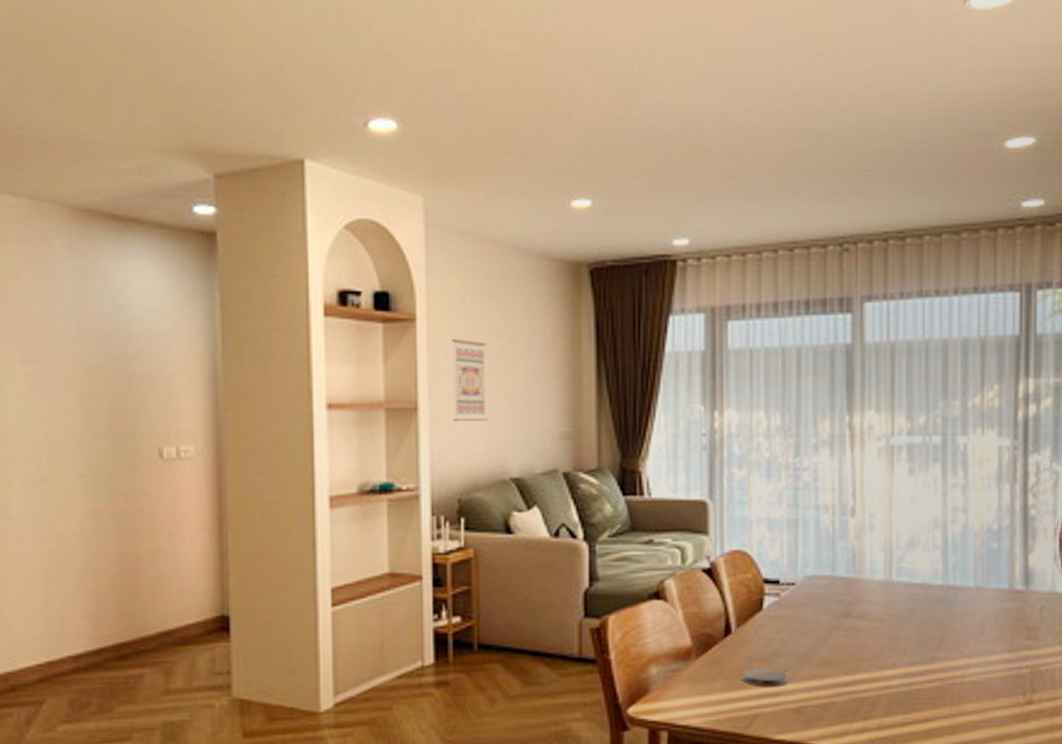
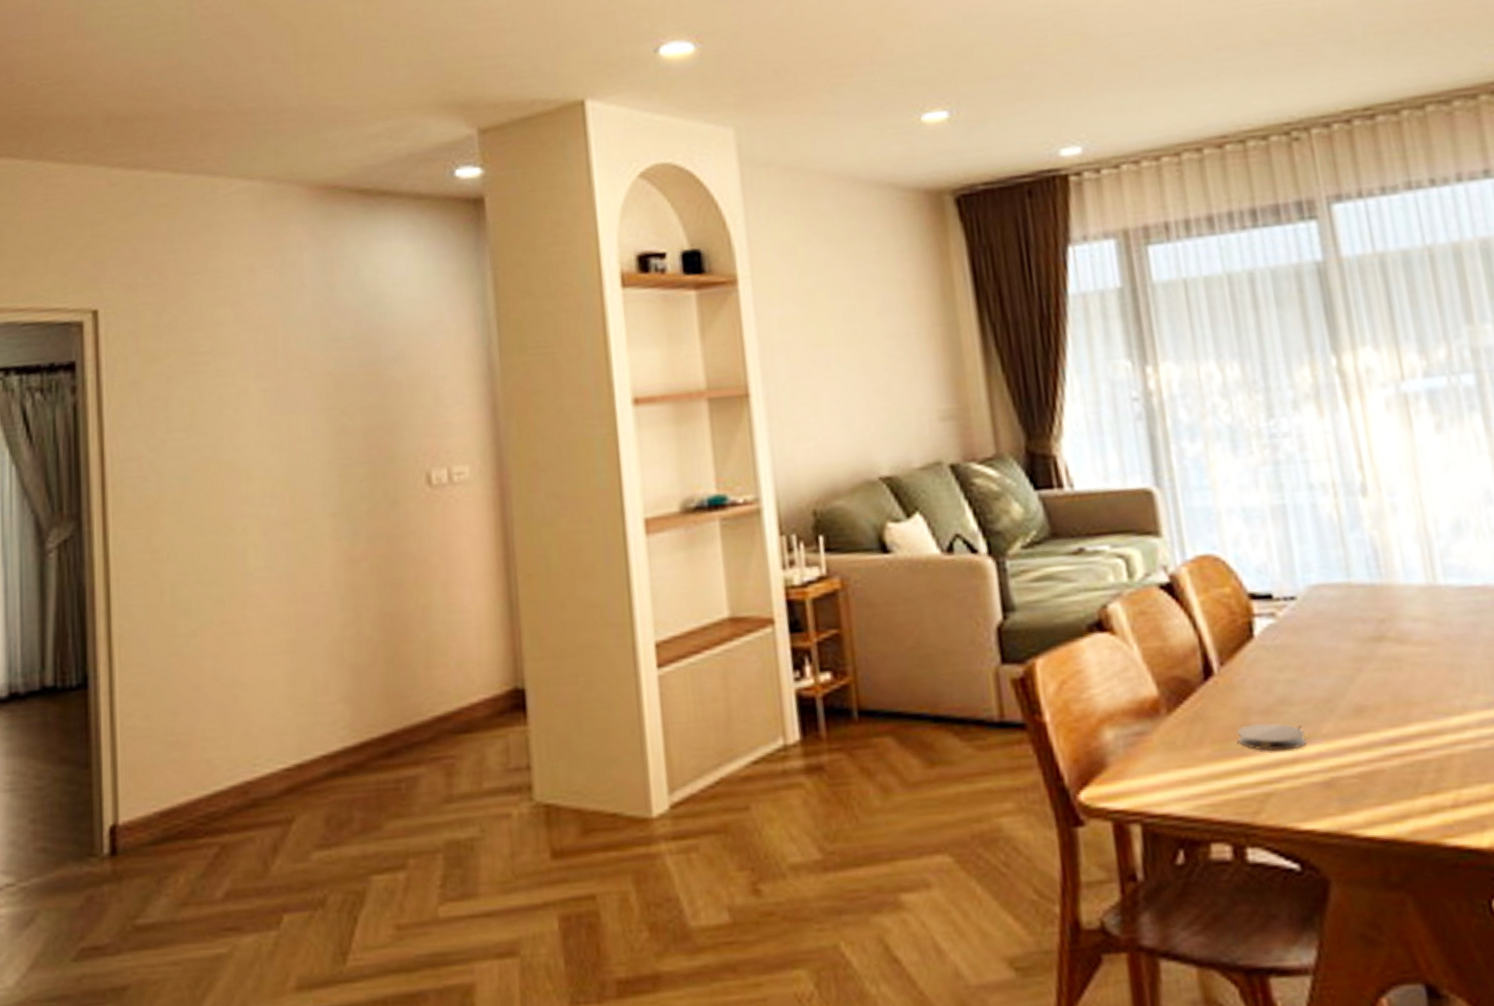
wall art: present [451,338,488,422] -> none [784,300,843,409]

